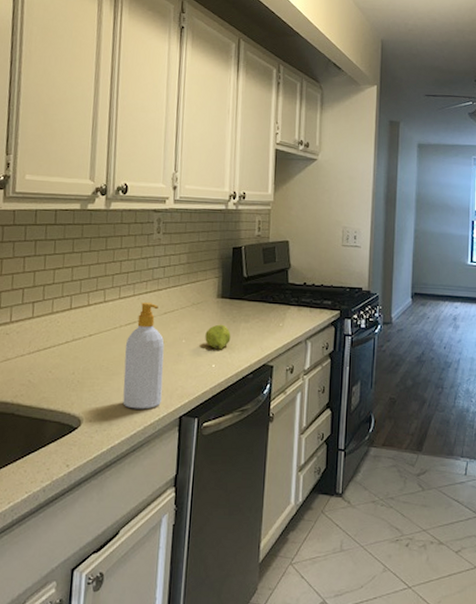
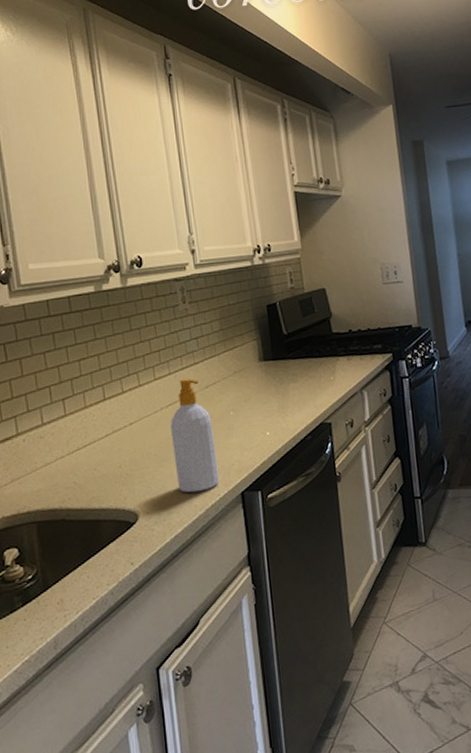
fruit: present [205,324,231,351] -> none [253,388,281,419]

